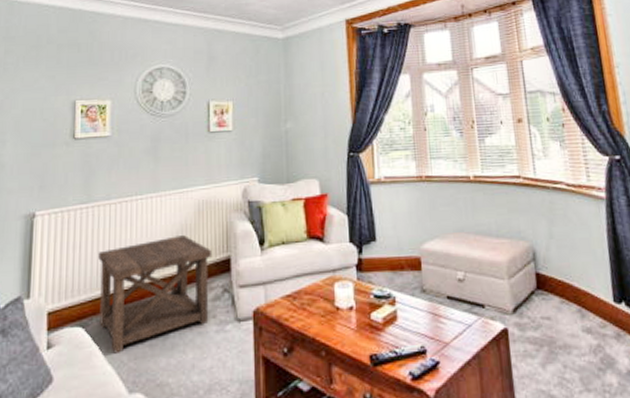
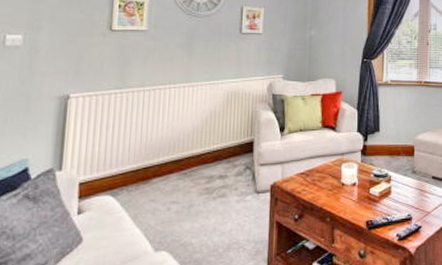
side table: present [98,234,213,354] -> none [129,119,238,219]

